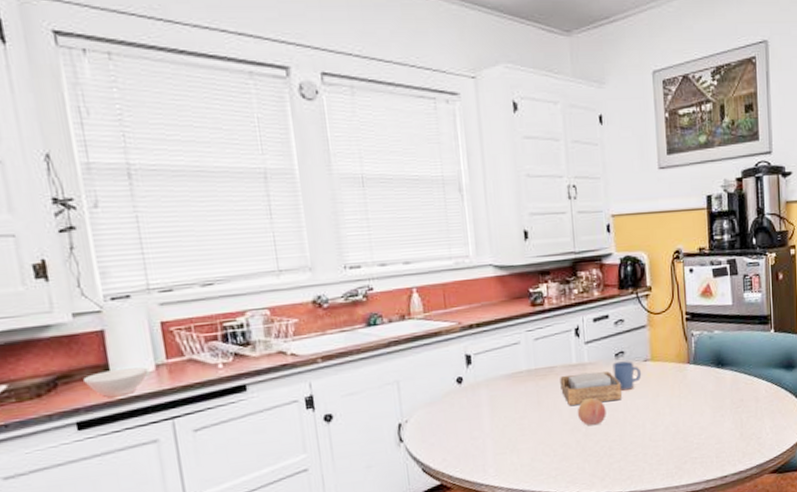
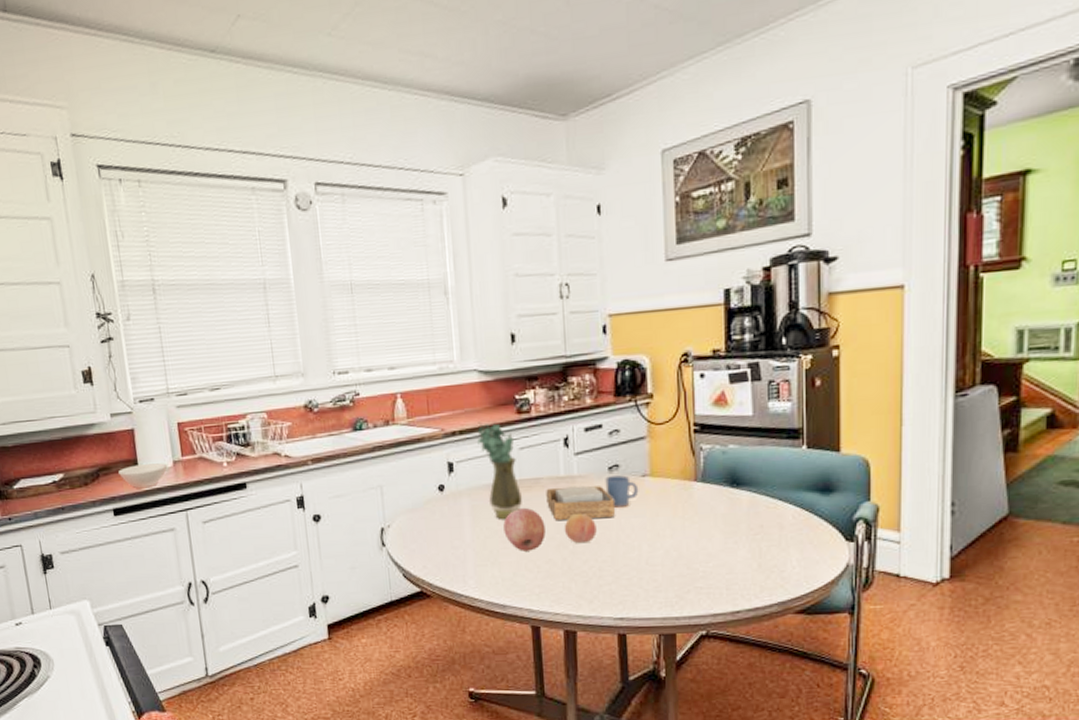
vase: none [494,314,538,408] -> present [477,421,522,519]
fruit: none [521,395,561,437] -> present [503,507,546,552]

